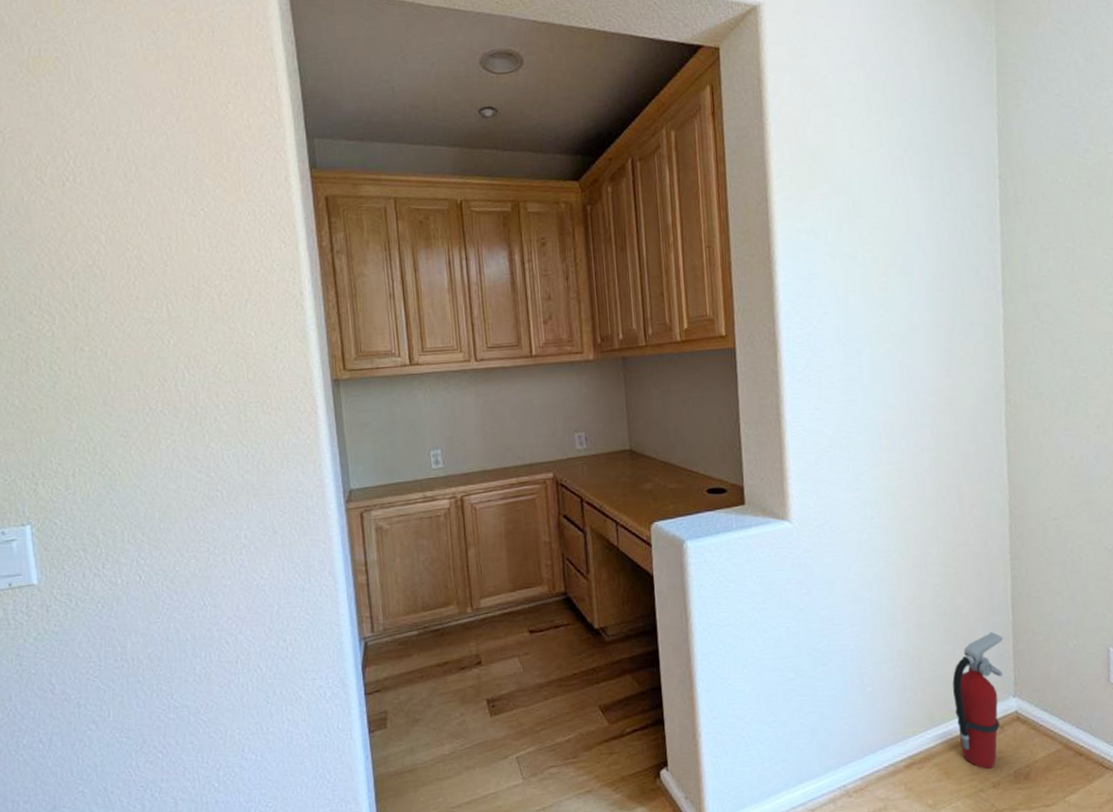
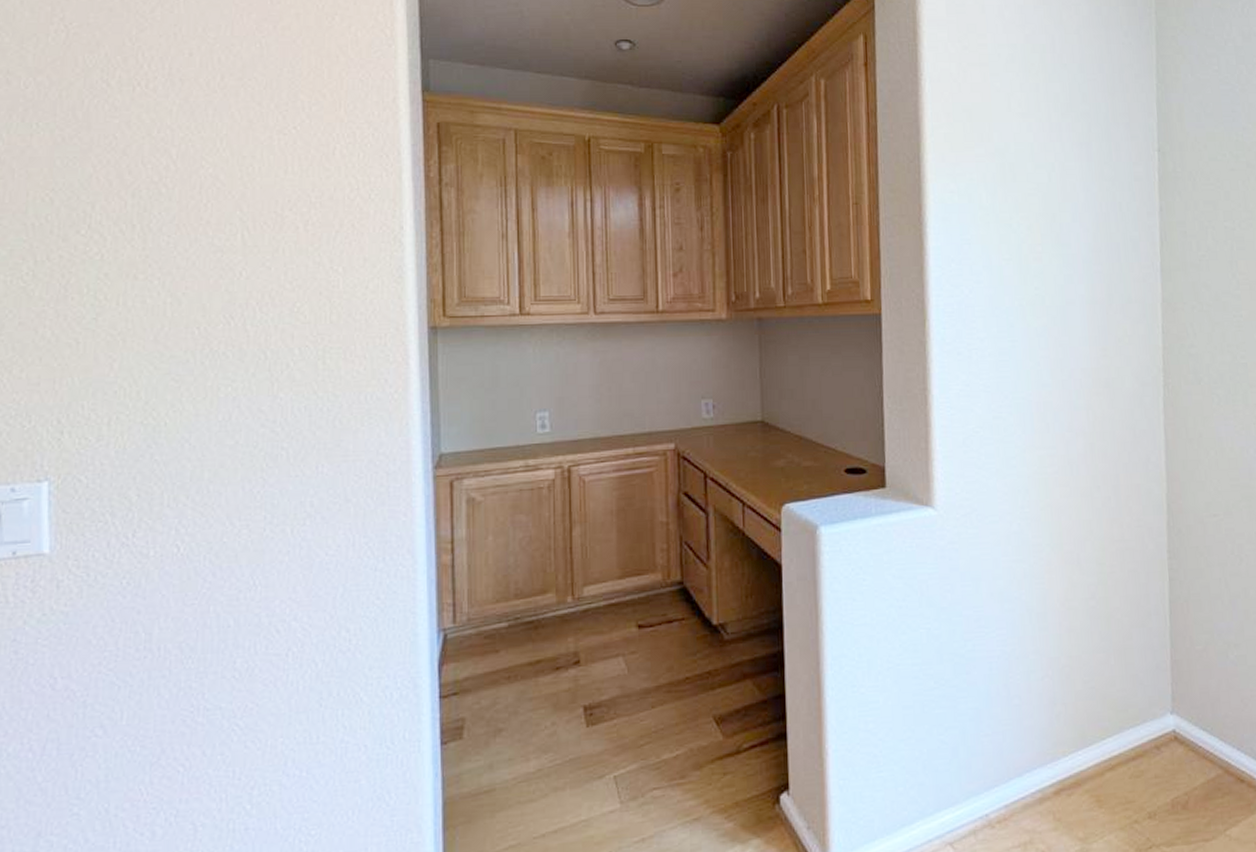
fire extinguisher: present [952,631,1004,770] -> none [1106,639,1161,798]

